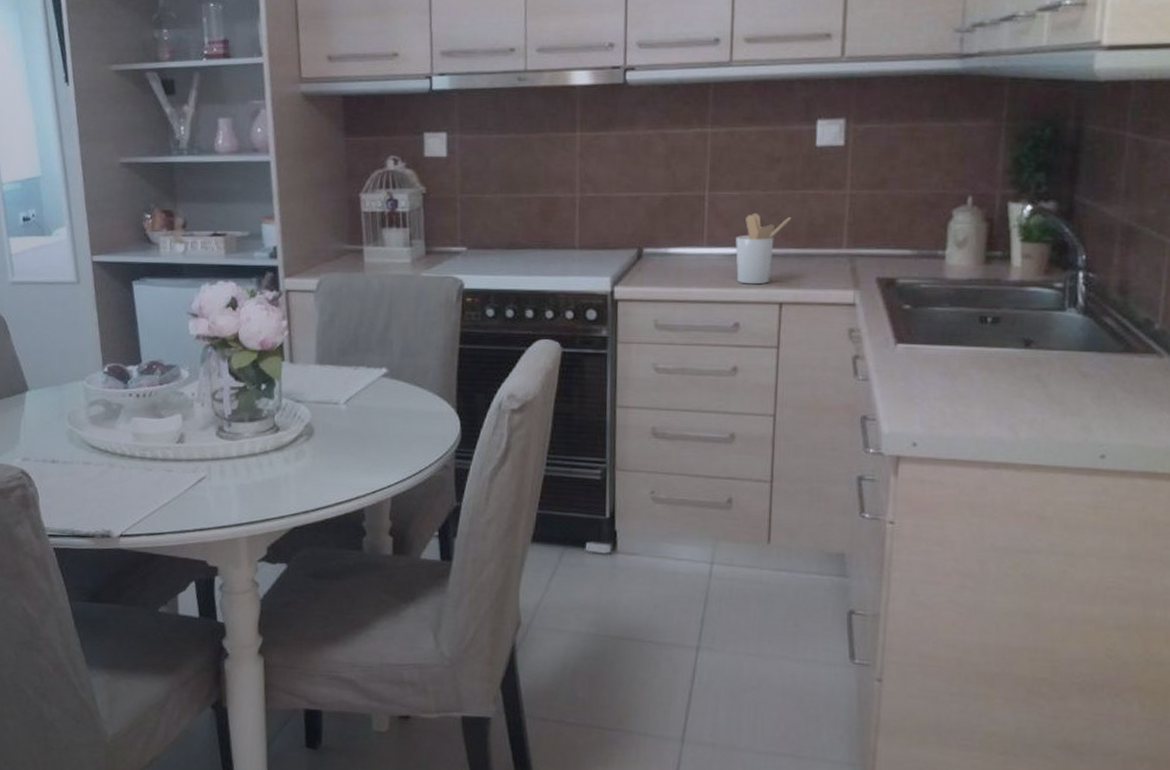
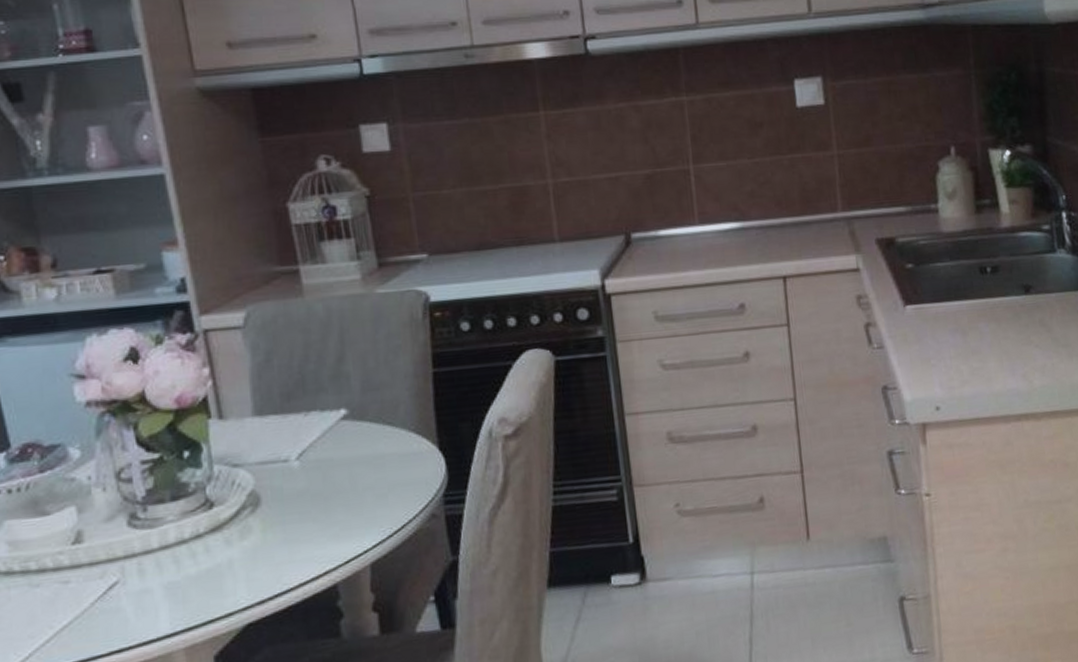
utensil holder: present [735,213,792,285] -> none [728,183,783,261]

